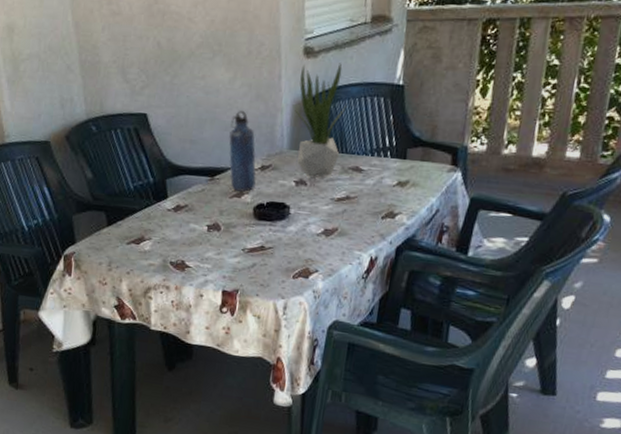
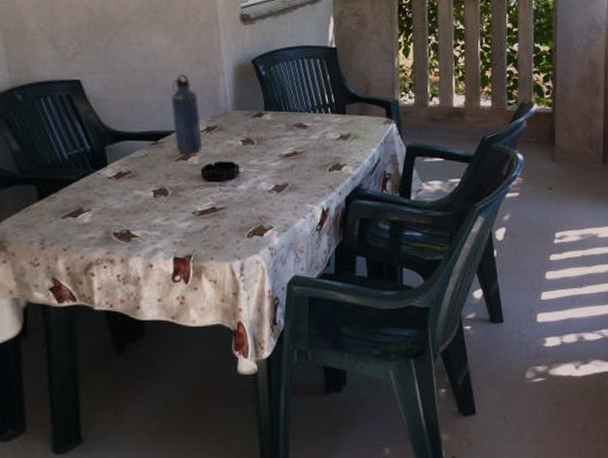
potted plant: present [294,63,347,179] -> none [235,28,286,137]

